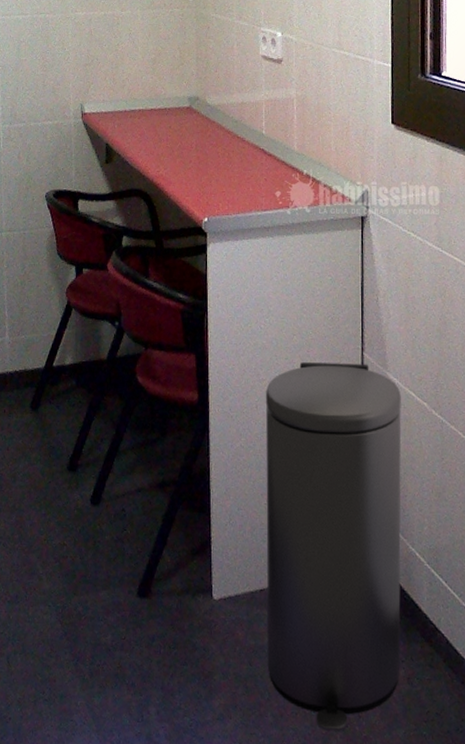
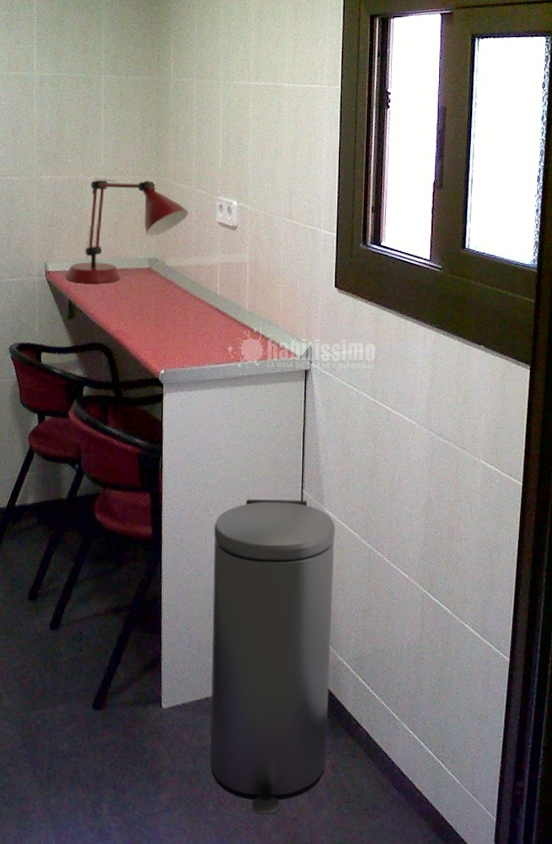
desk lamp: none [102,12,230,125] -> present [65,177,189,284]

